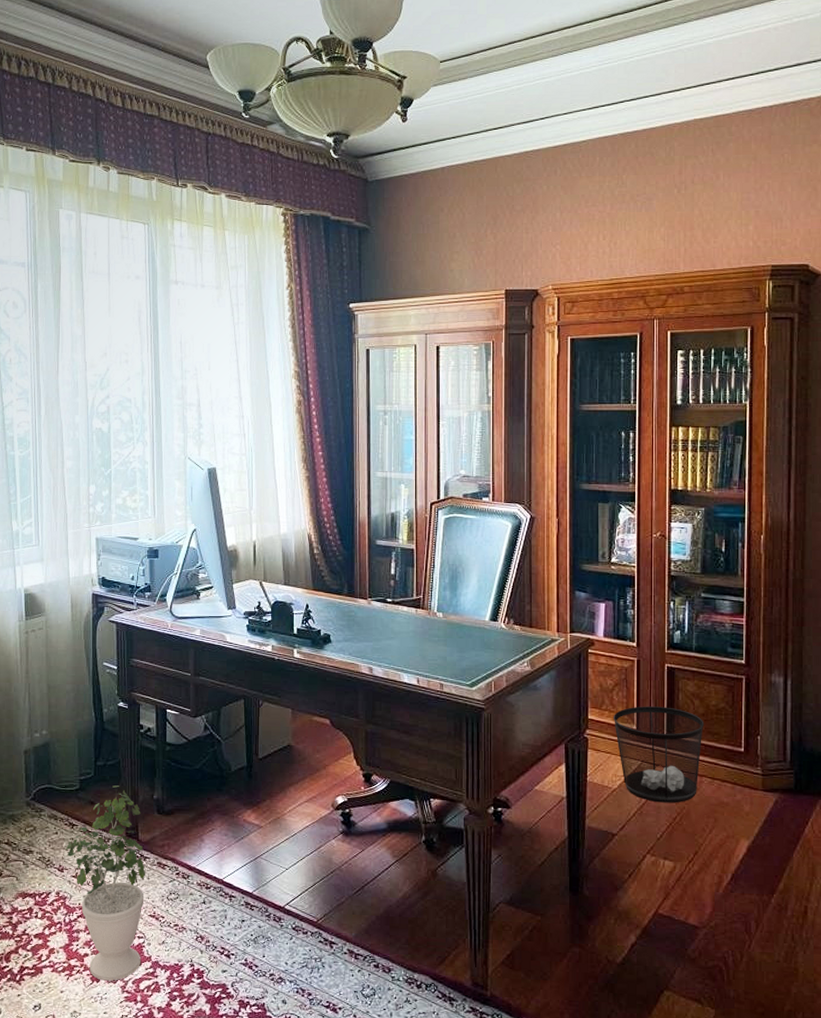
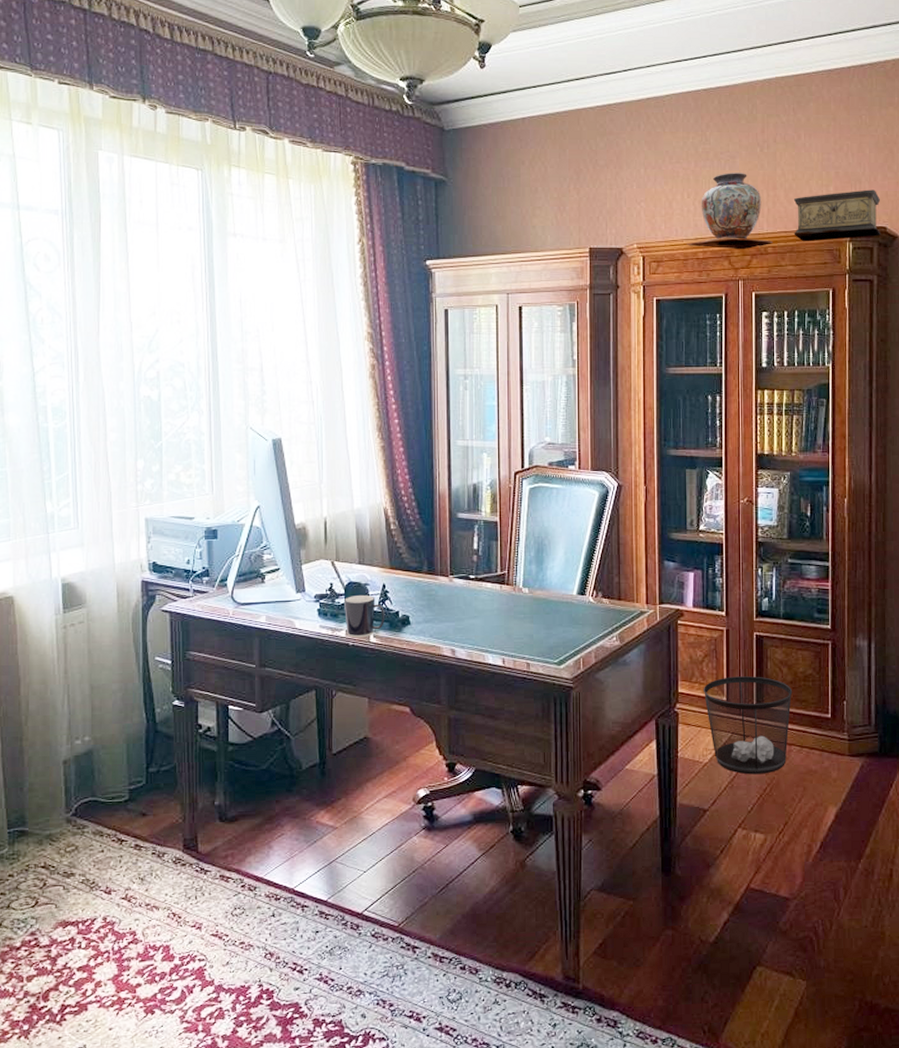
potted plant: present [65,785,146,981] -> none [113,793,207,1012]
mug: none [270,613,308,653] -> present [343,594,386,638]
decorative vase: none [601,214,690,290] -> present [686,173,774,250]
decorative box: none [711,228,803,281] -> present [793,190,882,242]

